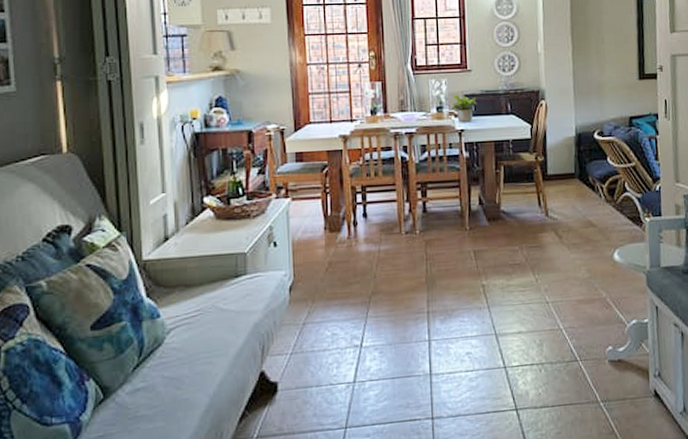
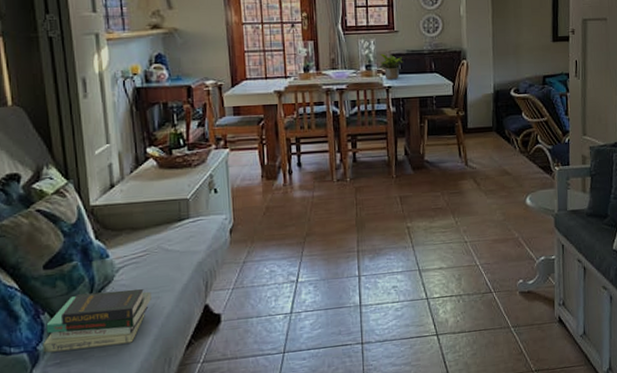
books: none [86,353,203,424] -> present [42,289,151,353]

